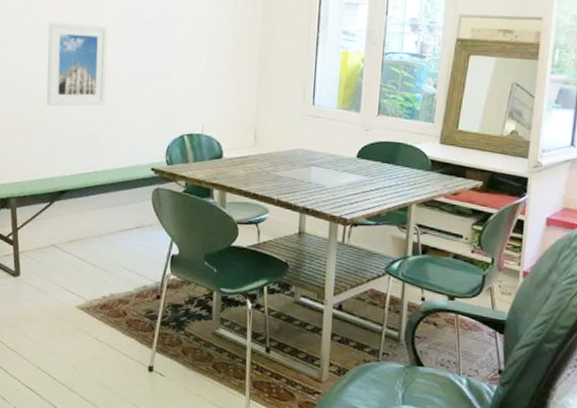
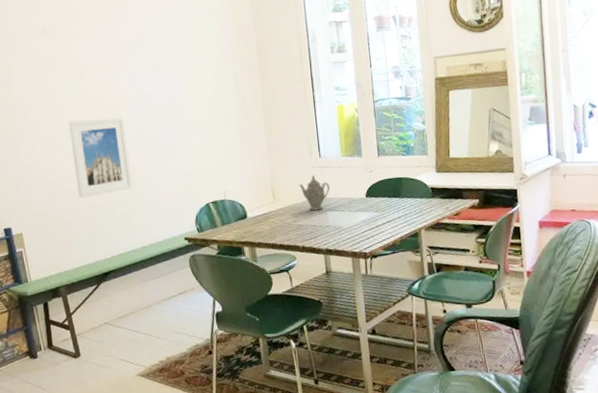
teapot: none [284,124,319,163] -> present [298,175,331,211]

